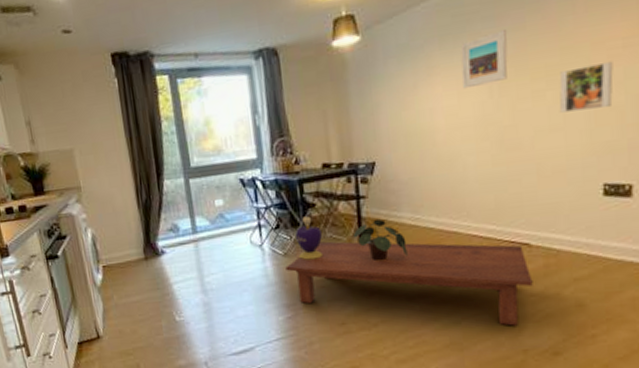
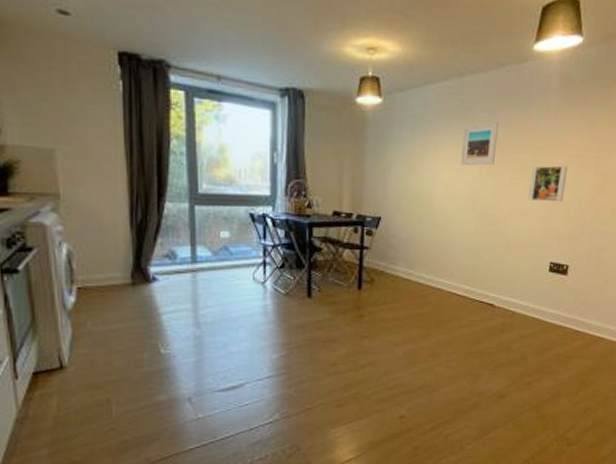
coffee table: present [285,241,533,326] -> none [286,285,492,373]
decorative container: present [295,216,324,260] -> none [299,259,324,301]
potted plant: present [352,218,408,262] -> none [352,269,399,309]

